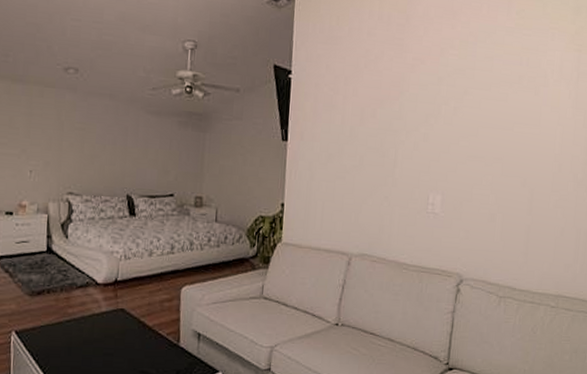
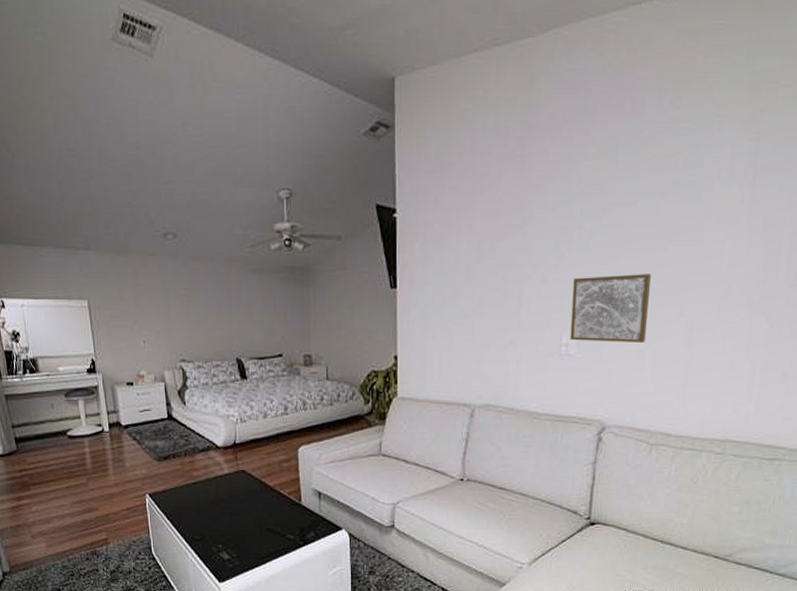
wall art: none [435,146,501,207] -> present [570,274,651,344]

